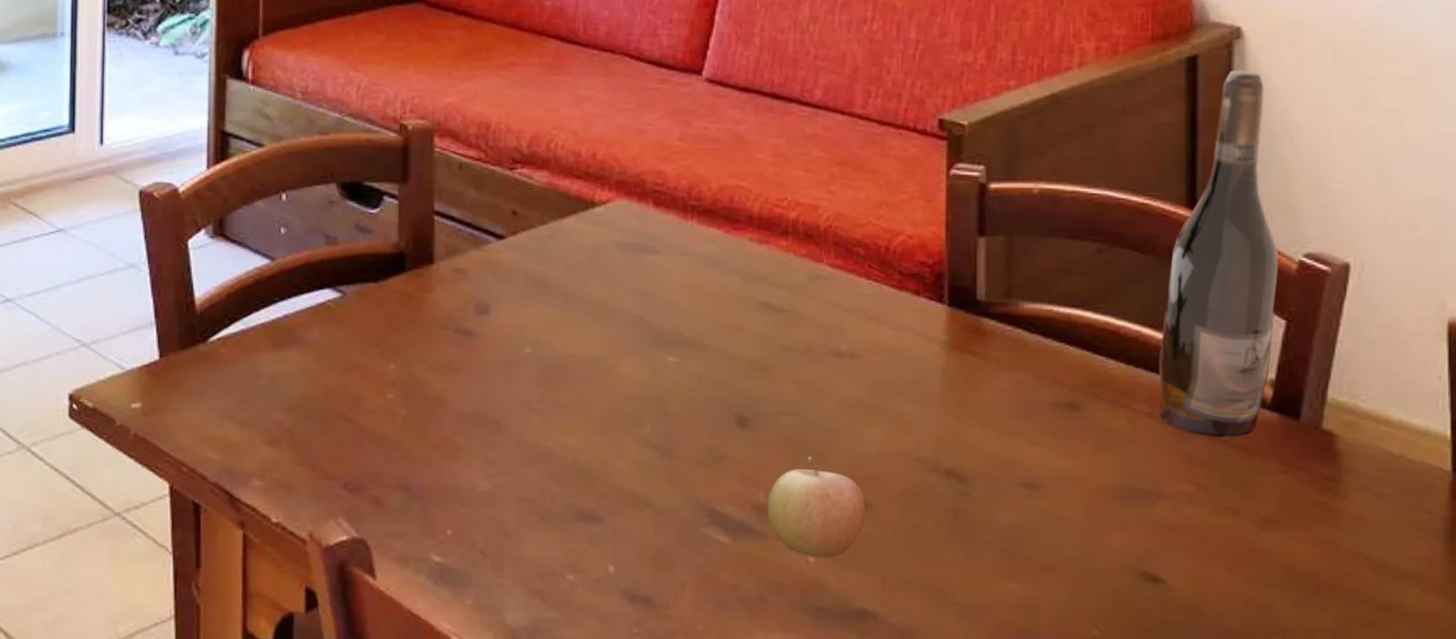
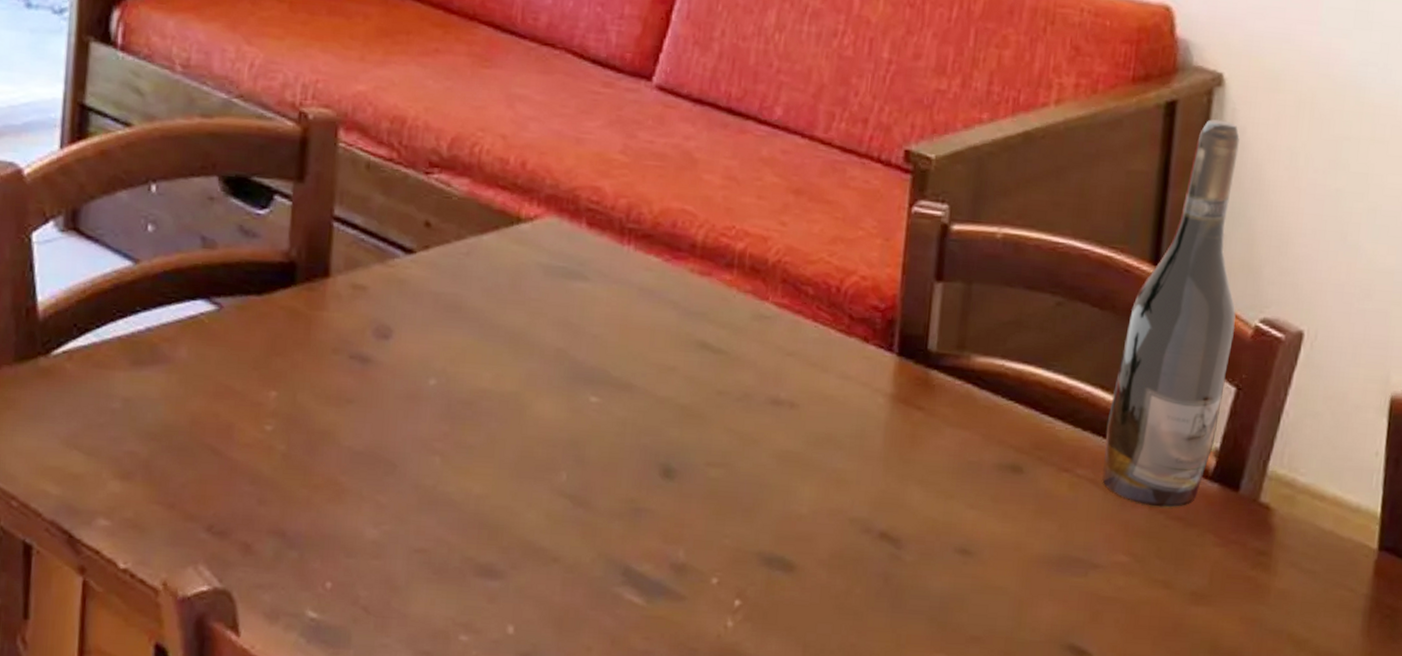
fruit: present [767,456,867,559] -> none [687,512,793,624]

